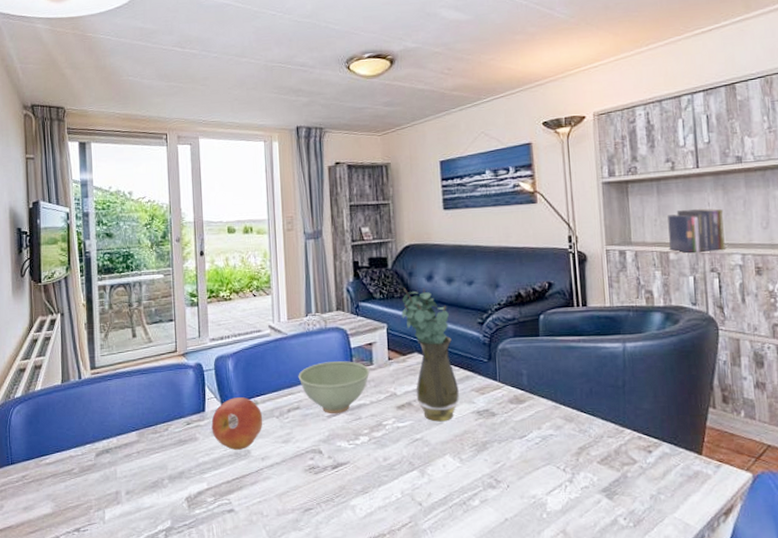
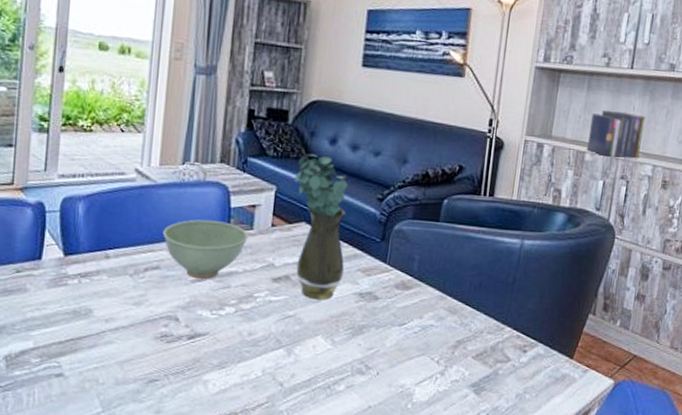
fruit: present [211,397,263,450] -> none [47,247,113,308]

